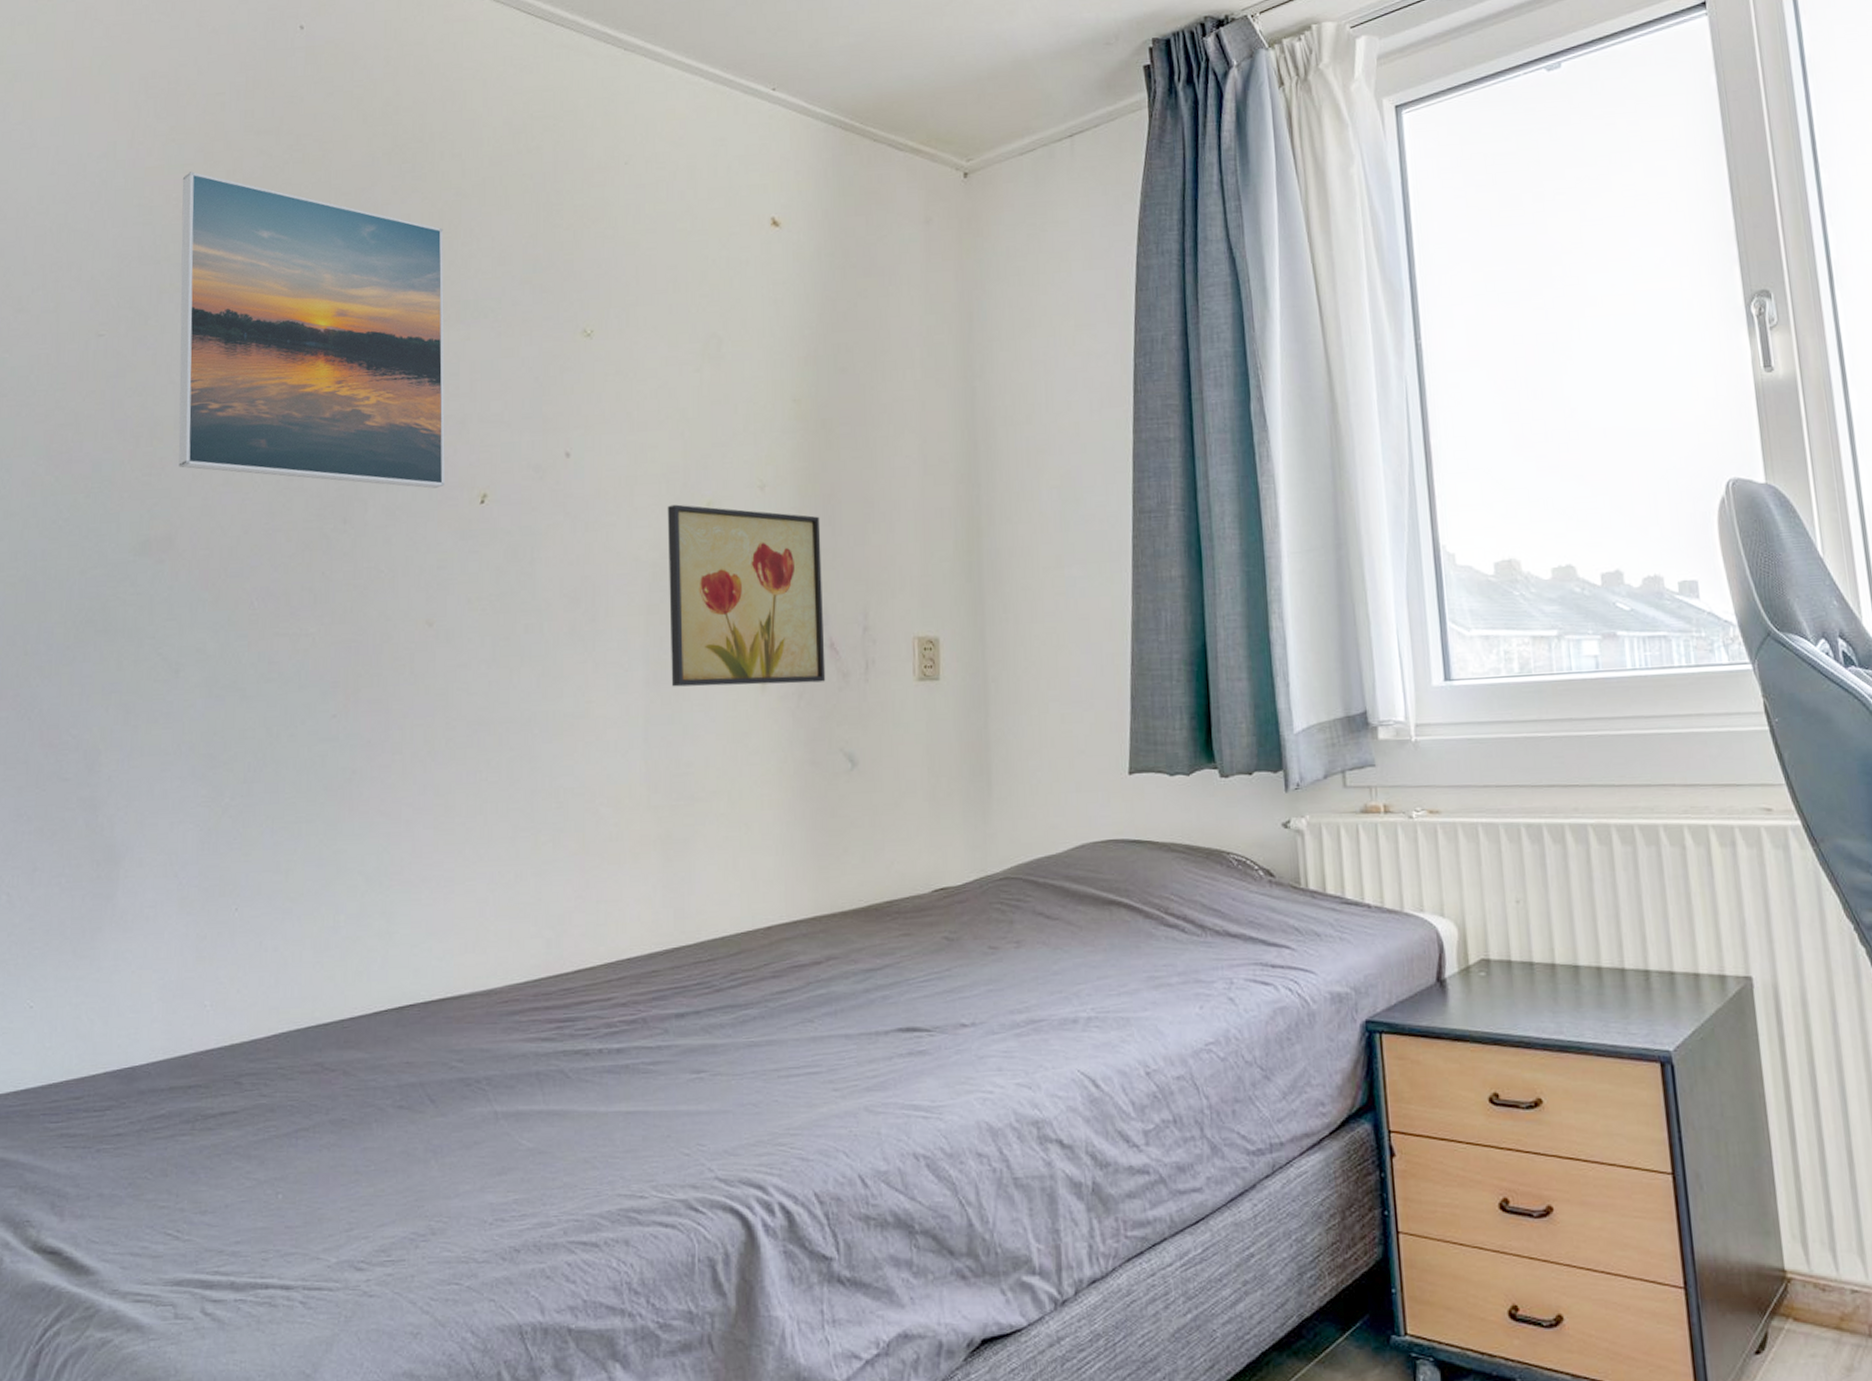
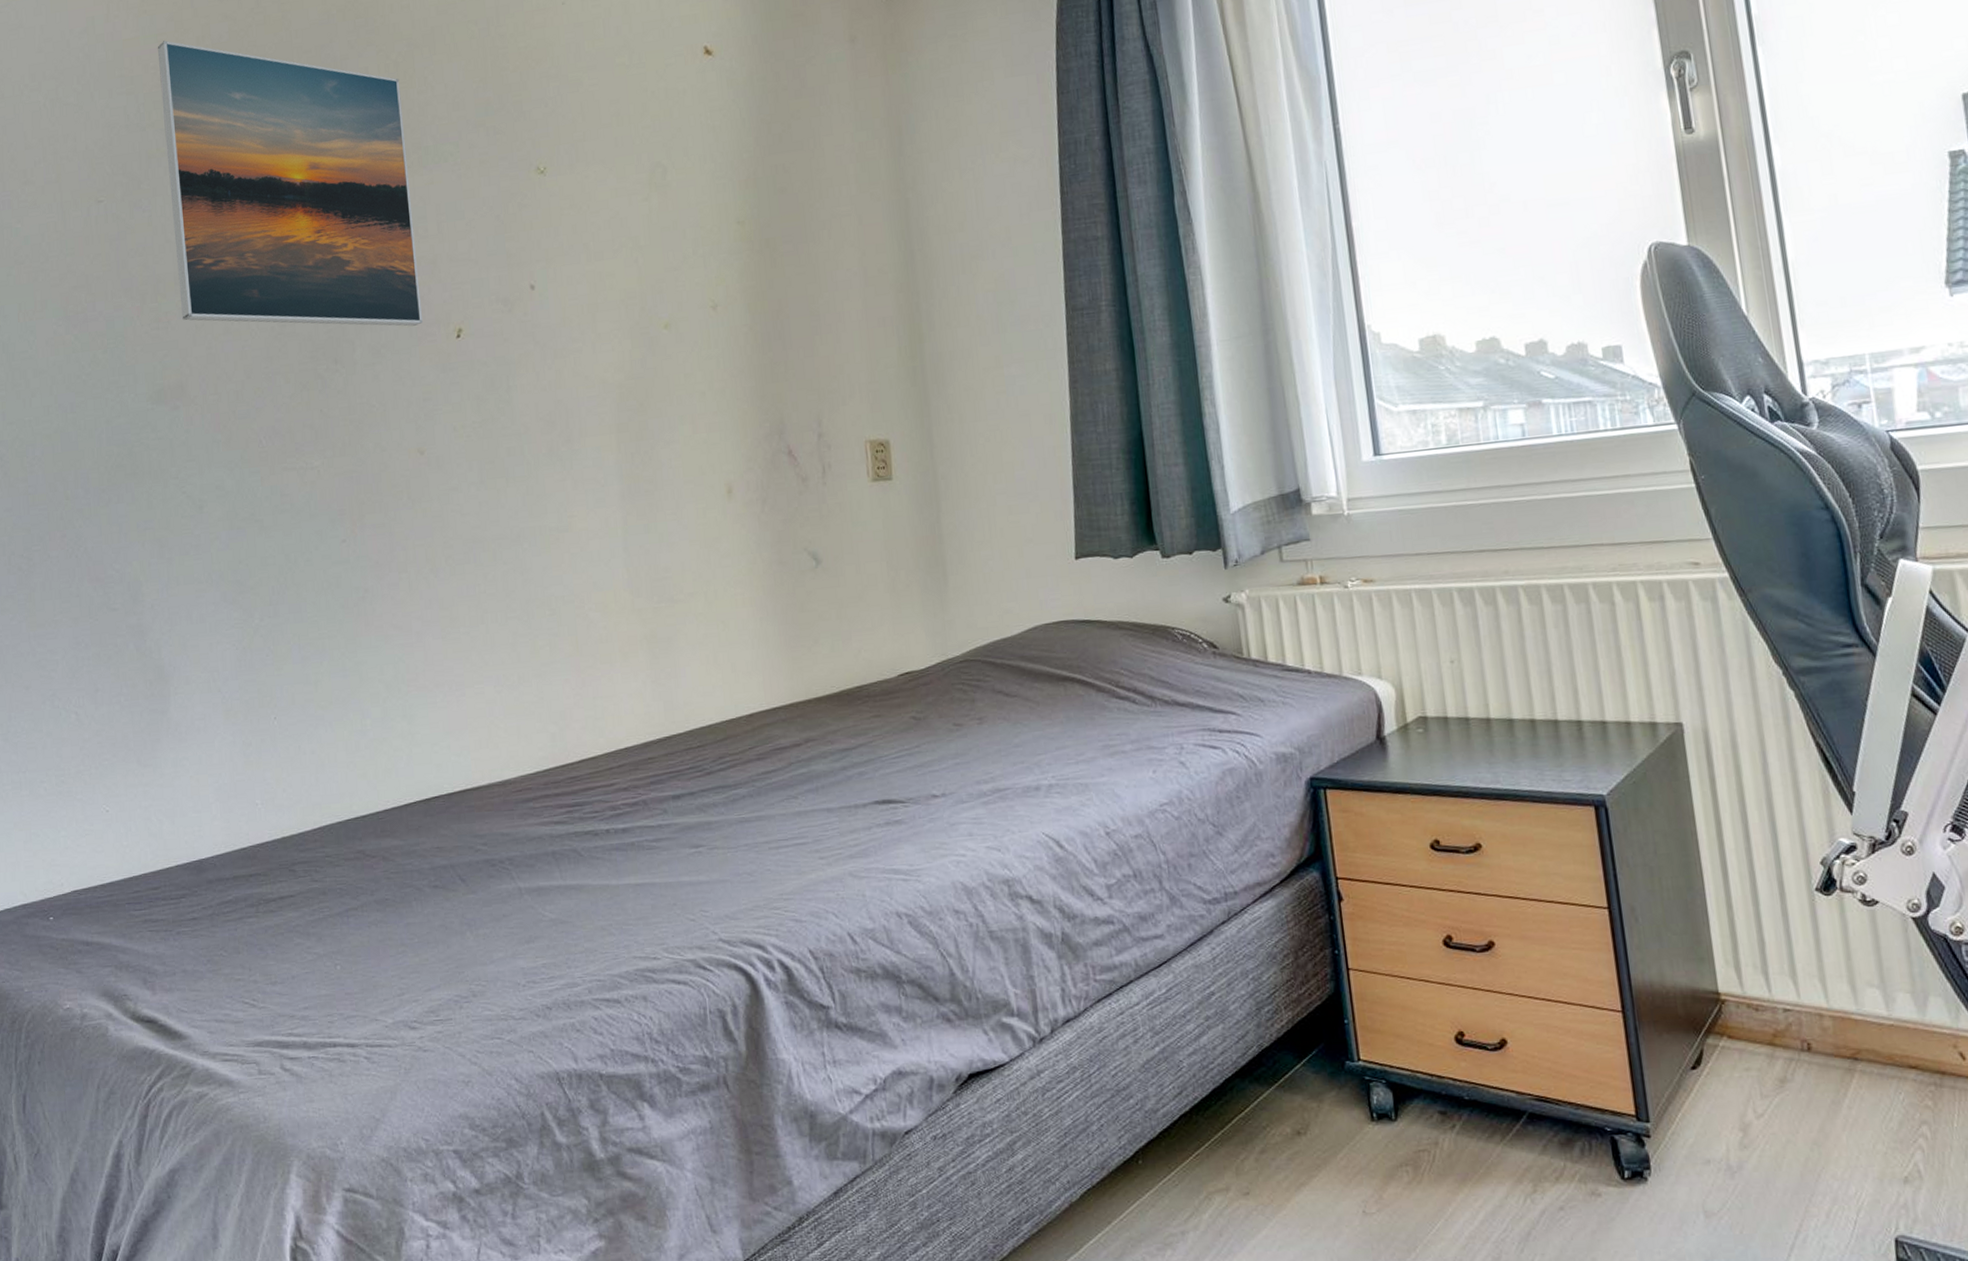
wall art: present [667,504,826,687] -> none [628,328,787,499]

